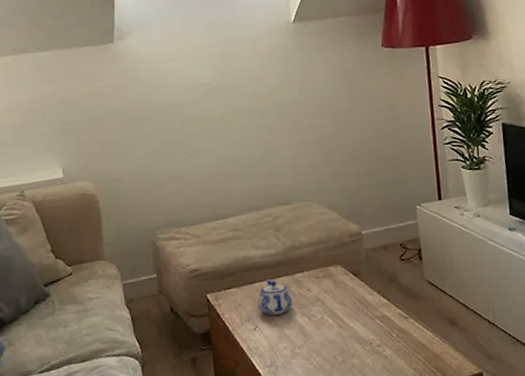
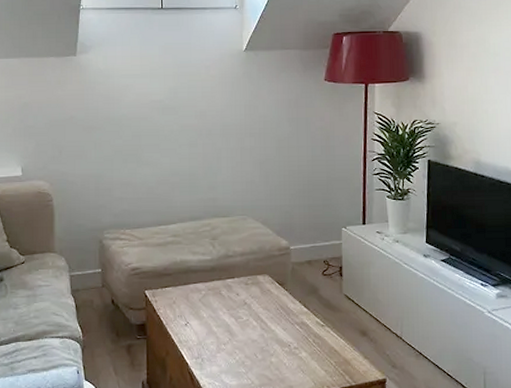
teapot: present [257,278,294,316] -> none [190,281,223,314]

